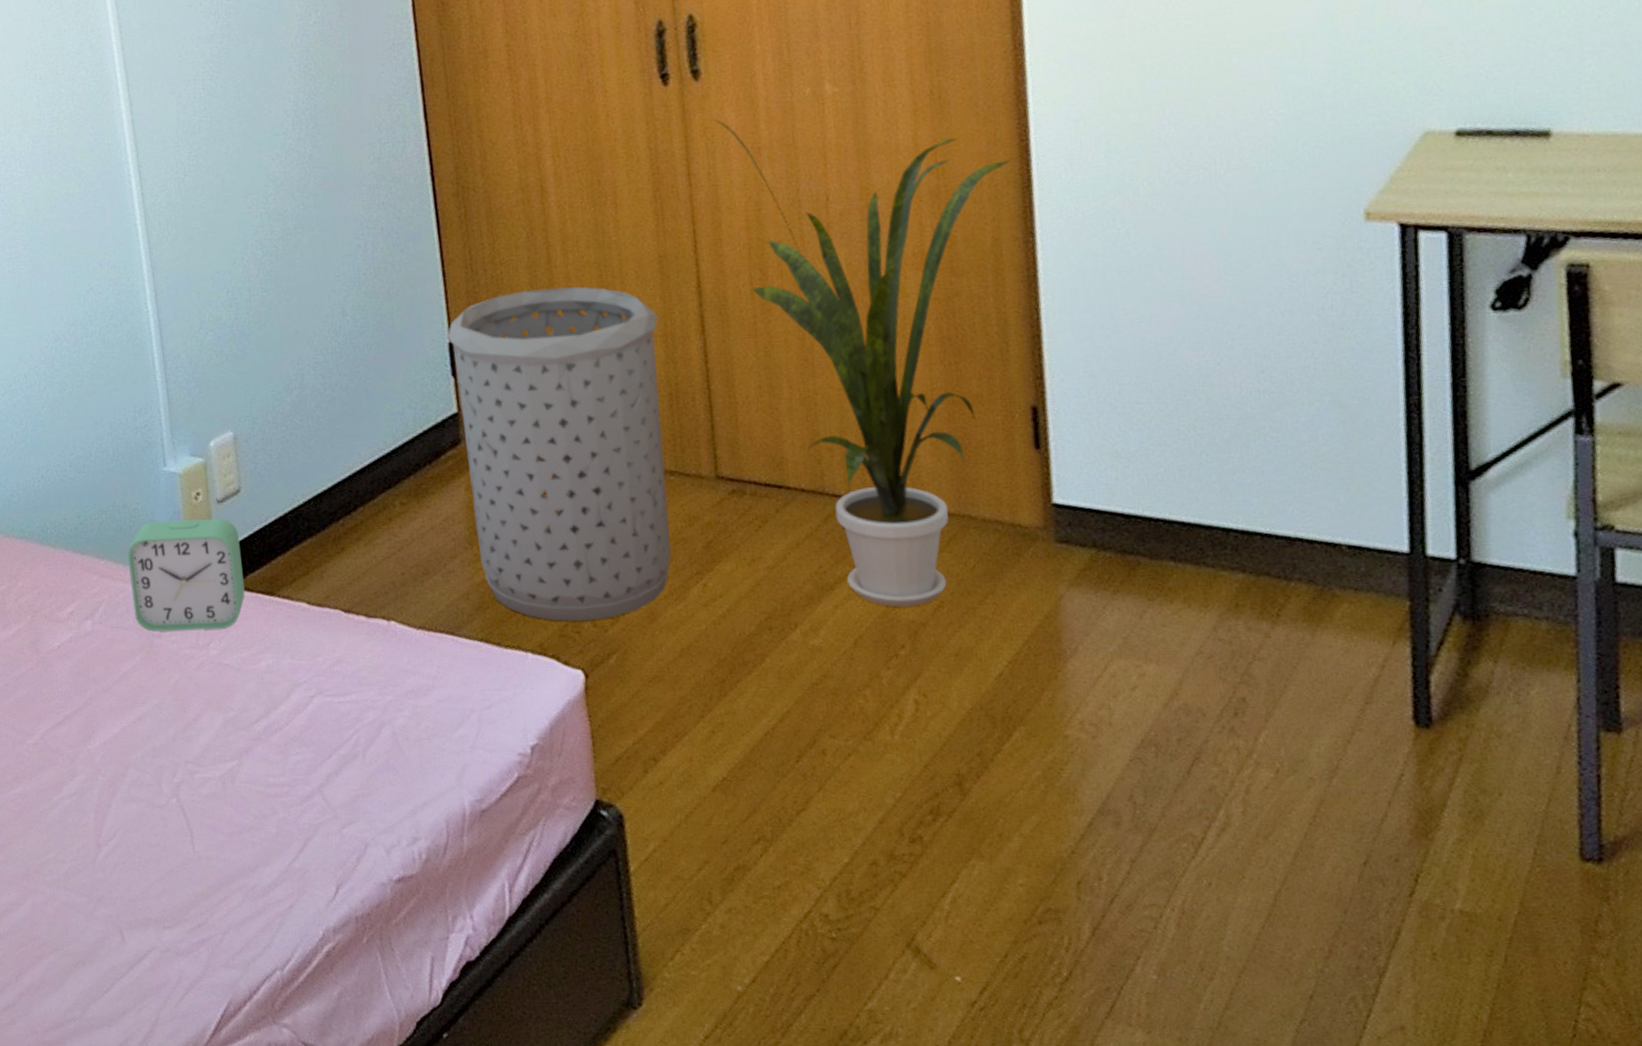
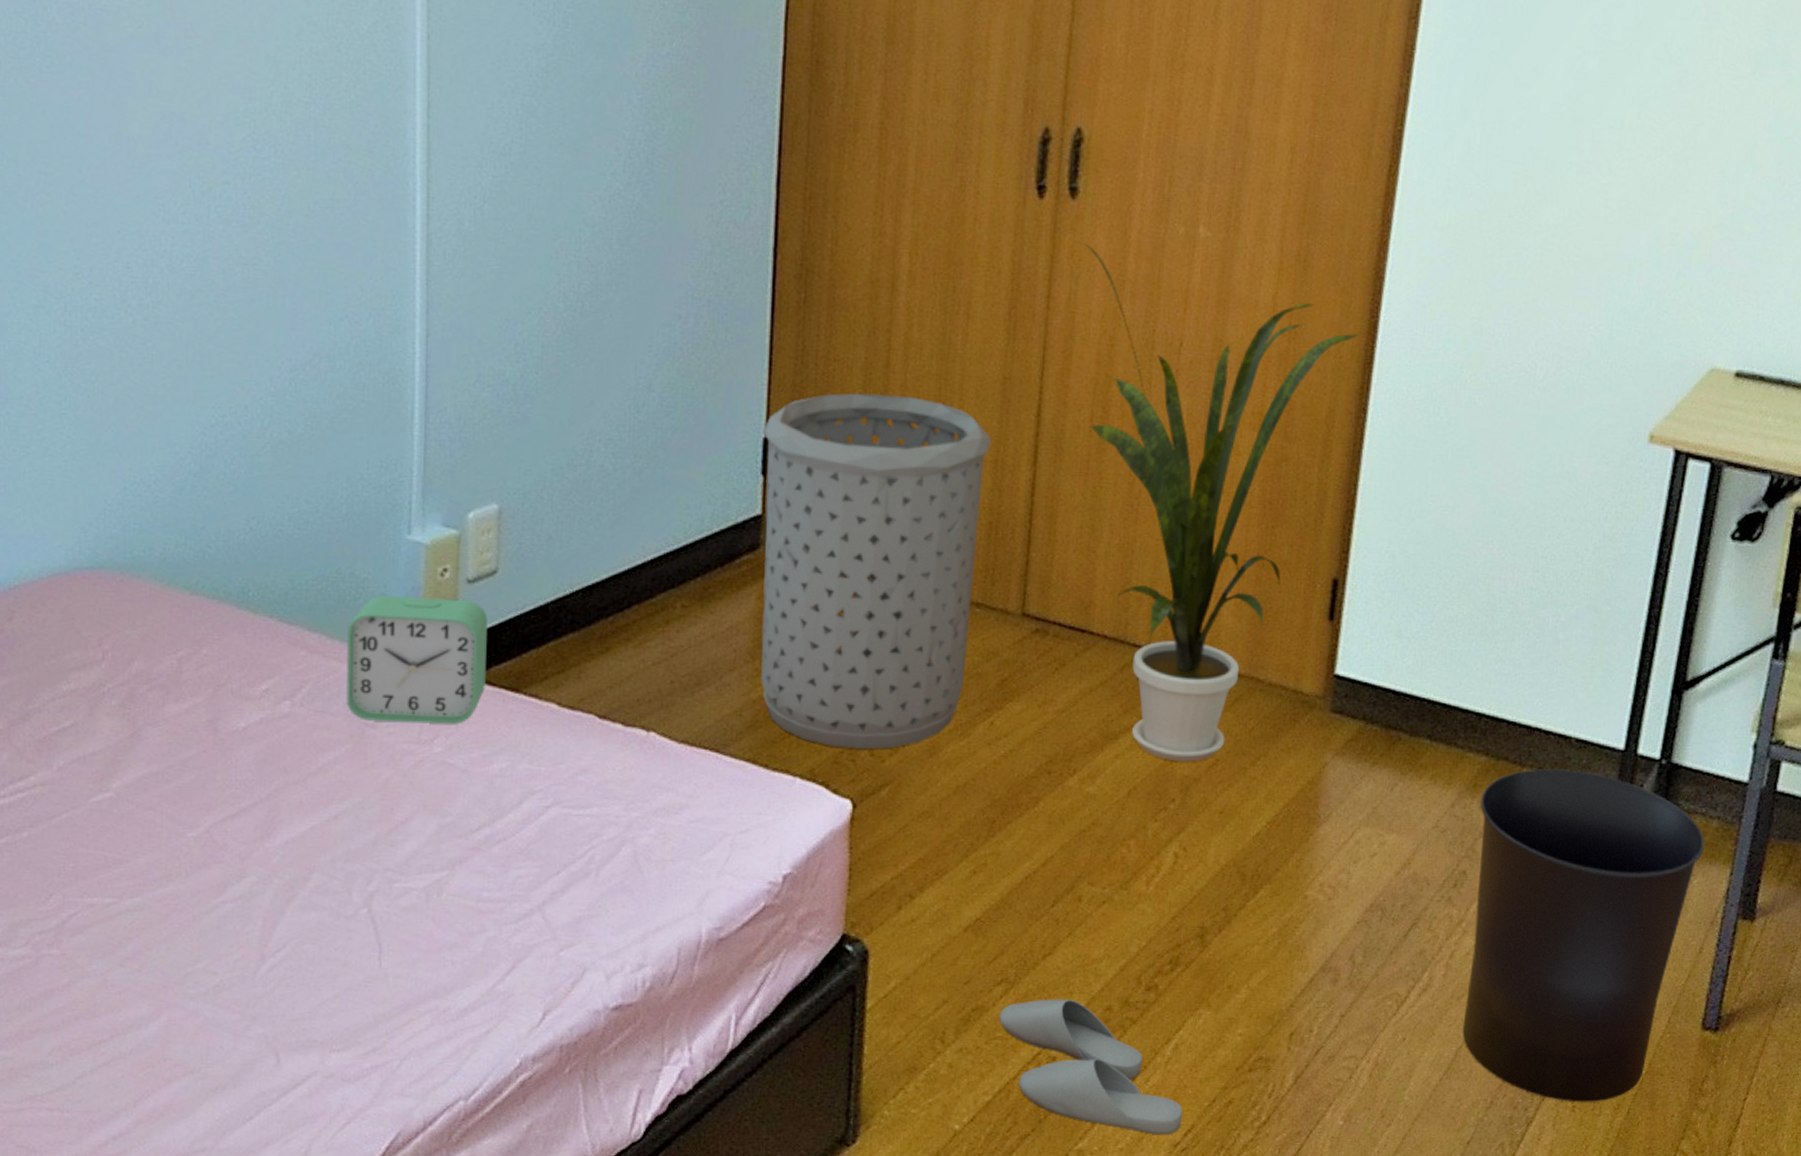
slippers: none [762,854,975,994] -> present [999,999,1183,1135]
waste bin: none [1246,579,1537,949] -> present [1462,769,1705,1102]

